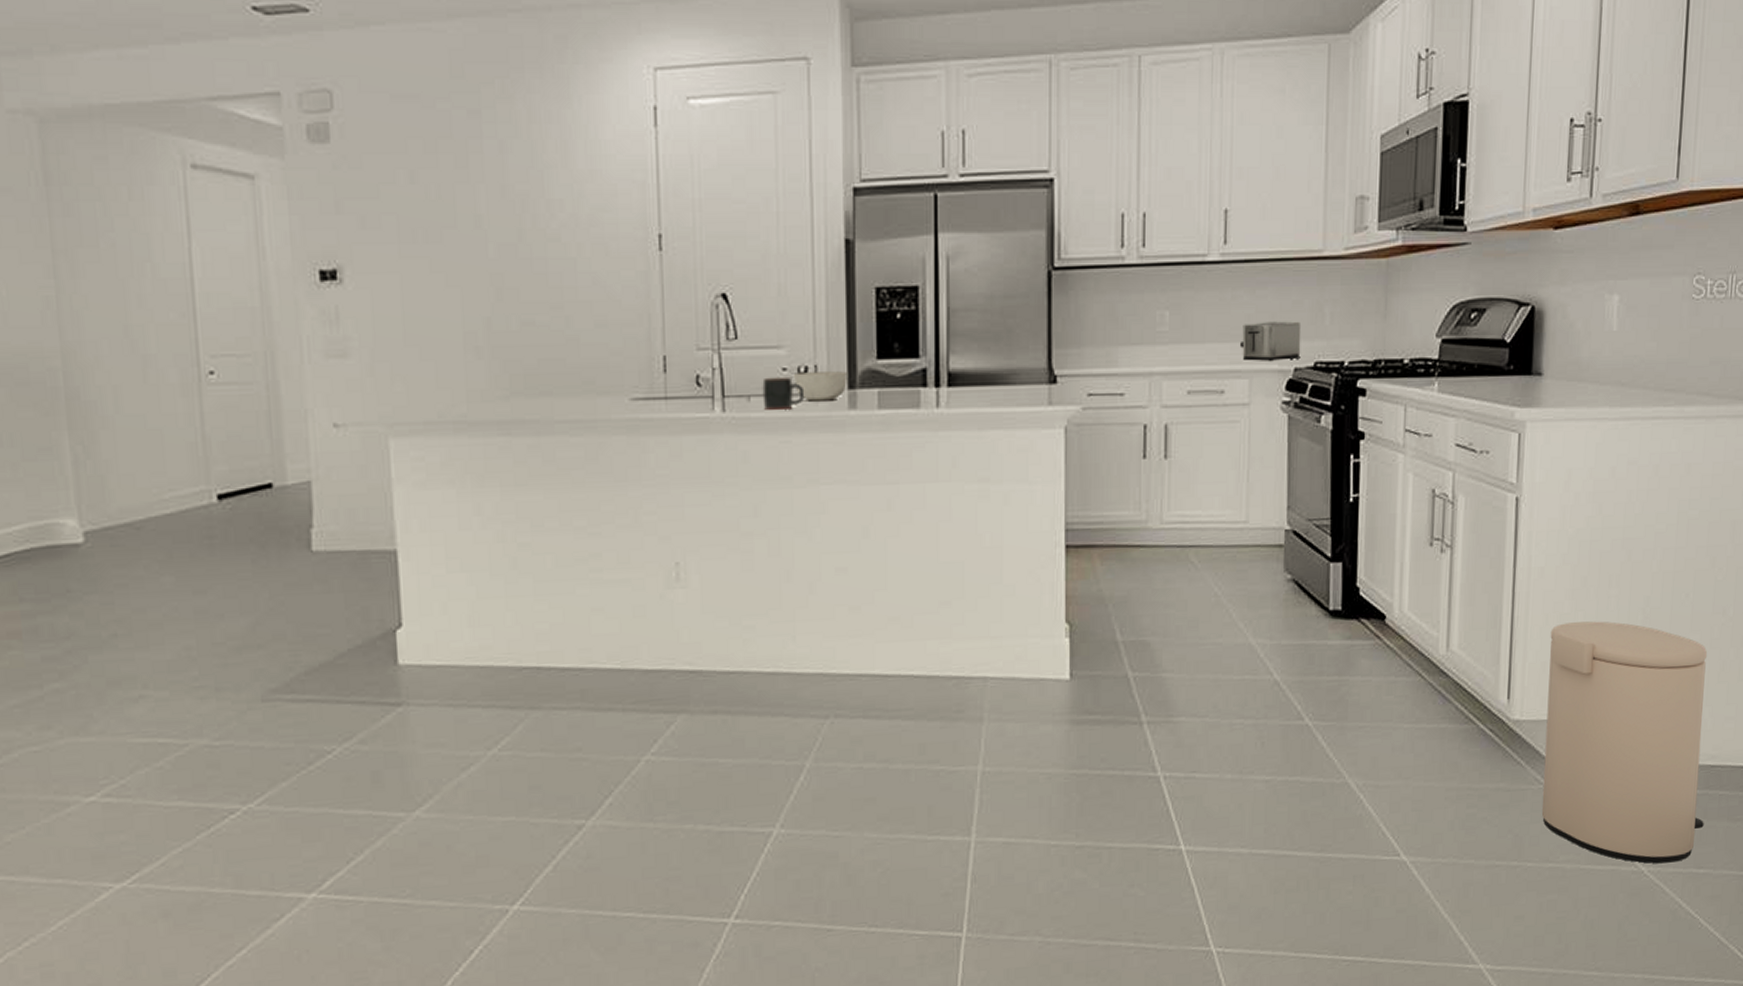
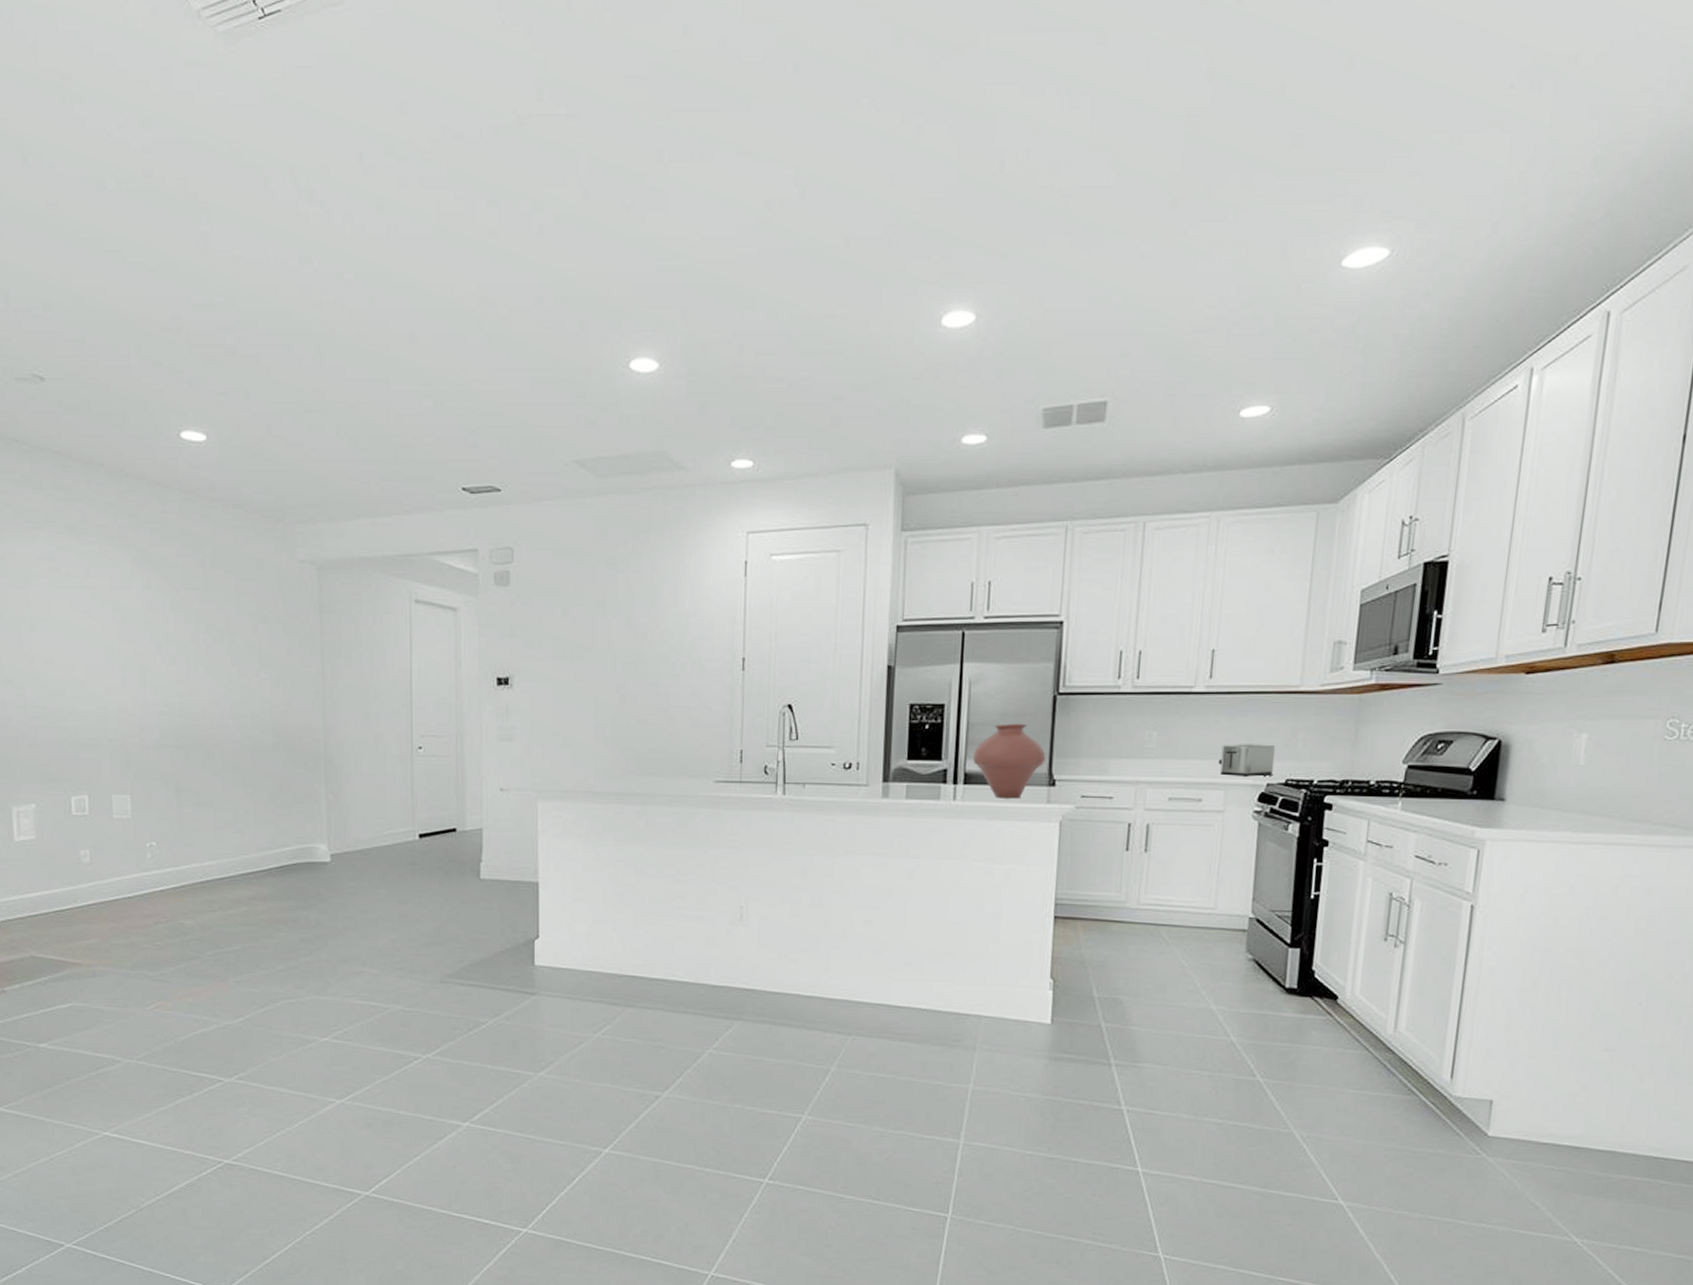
mug: present [762,376,805,410] -> none [814,770,848,795]
bowl: present [793,371,849,403] -> none [839,767,884,792]
vase: none [956,307,1044,402] -> present [972,723,1046,799]
pedal bin: present [1541,621,1708,864] -> none [1477,1017,1658,1238]

